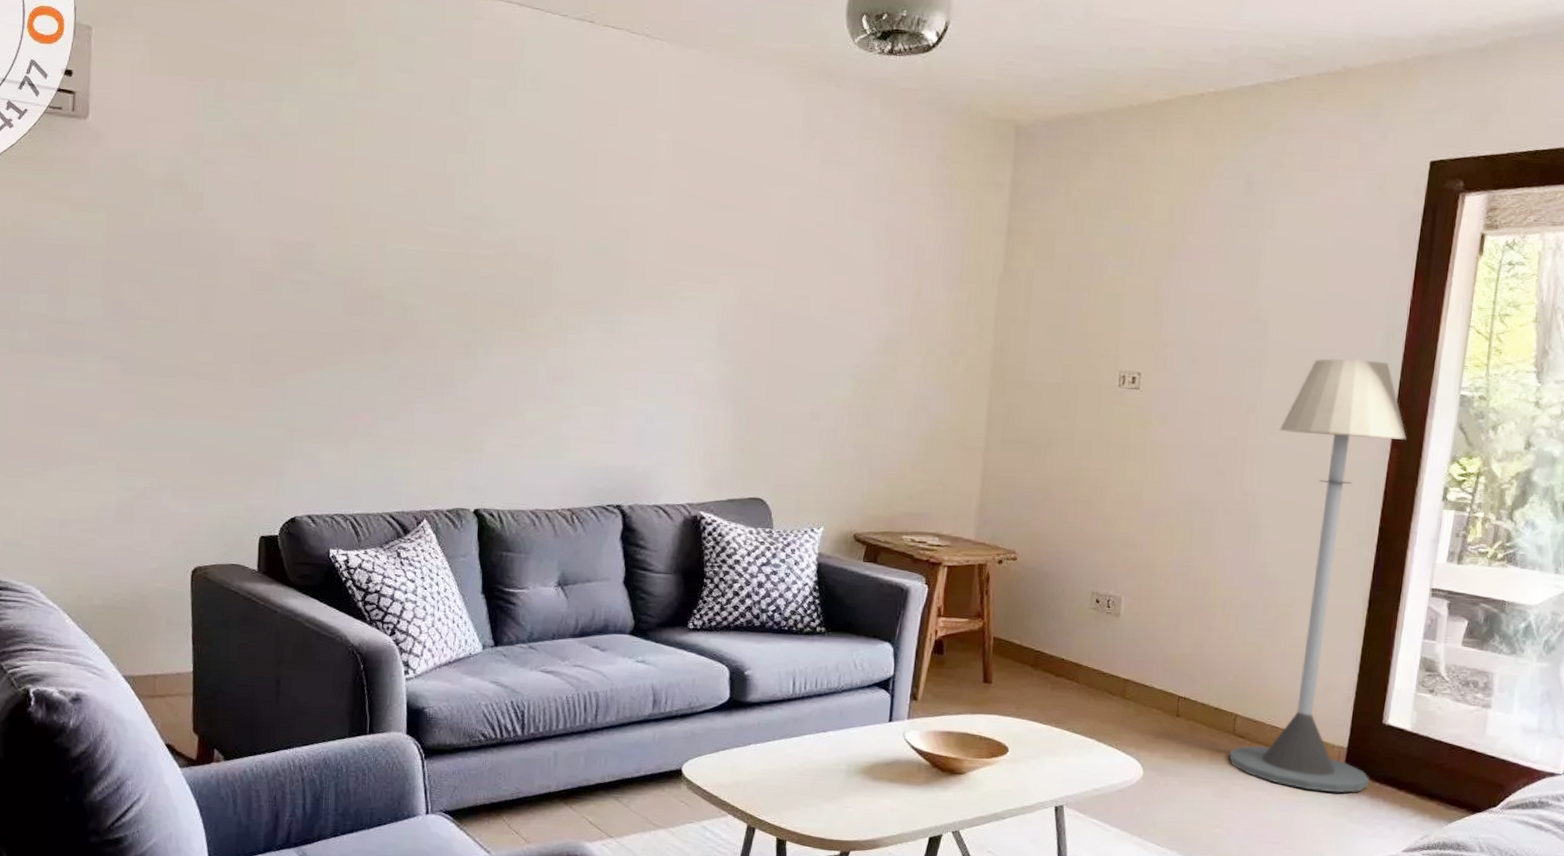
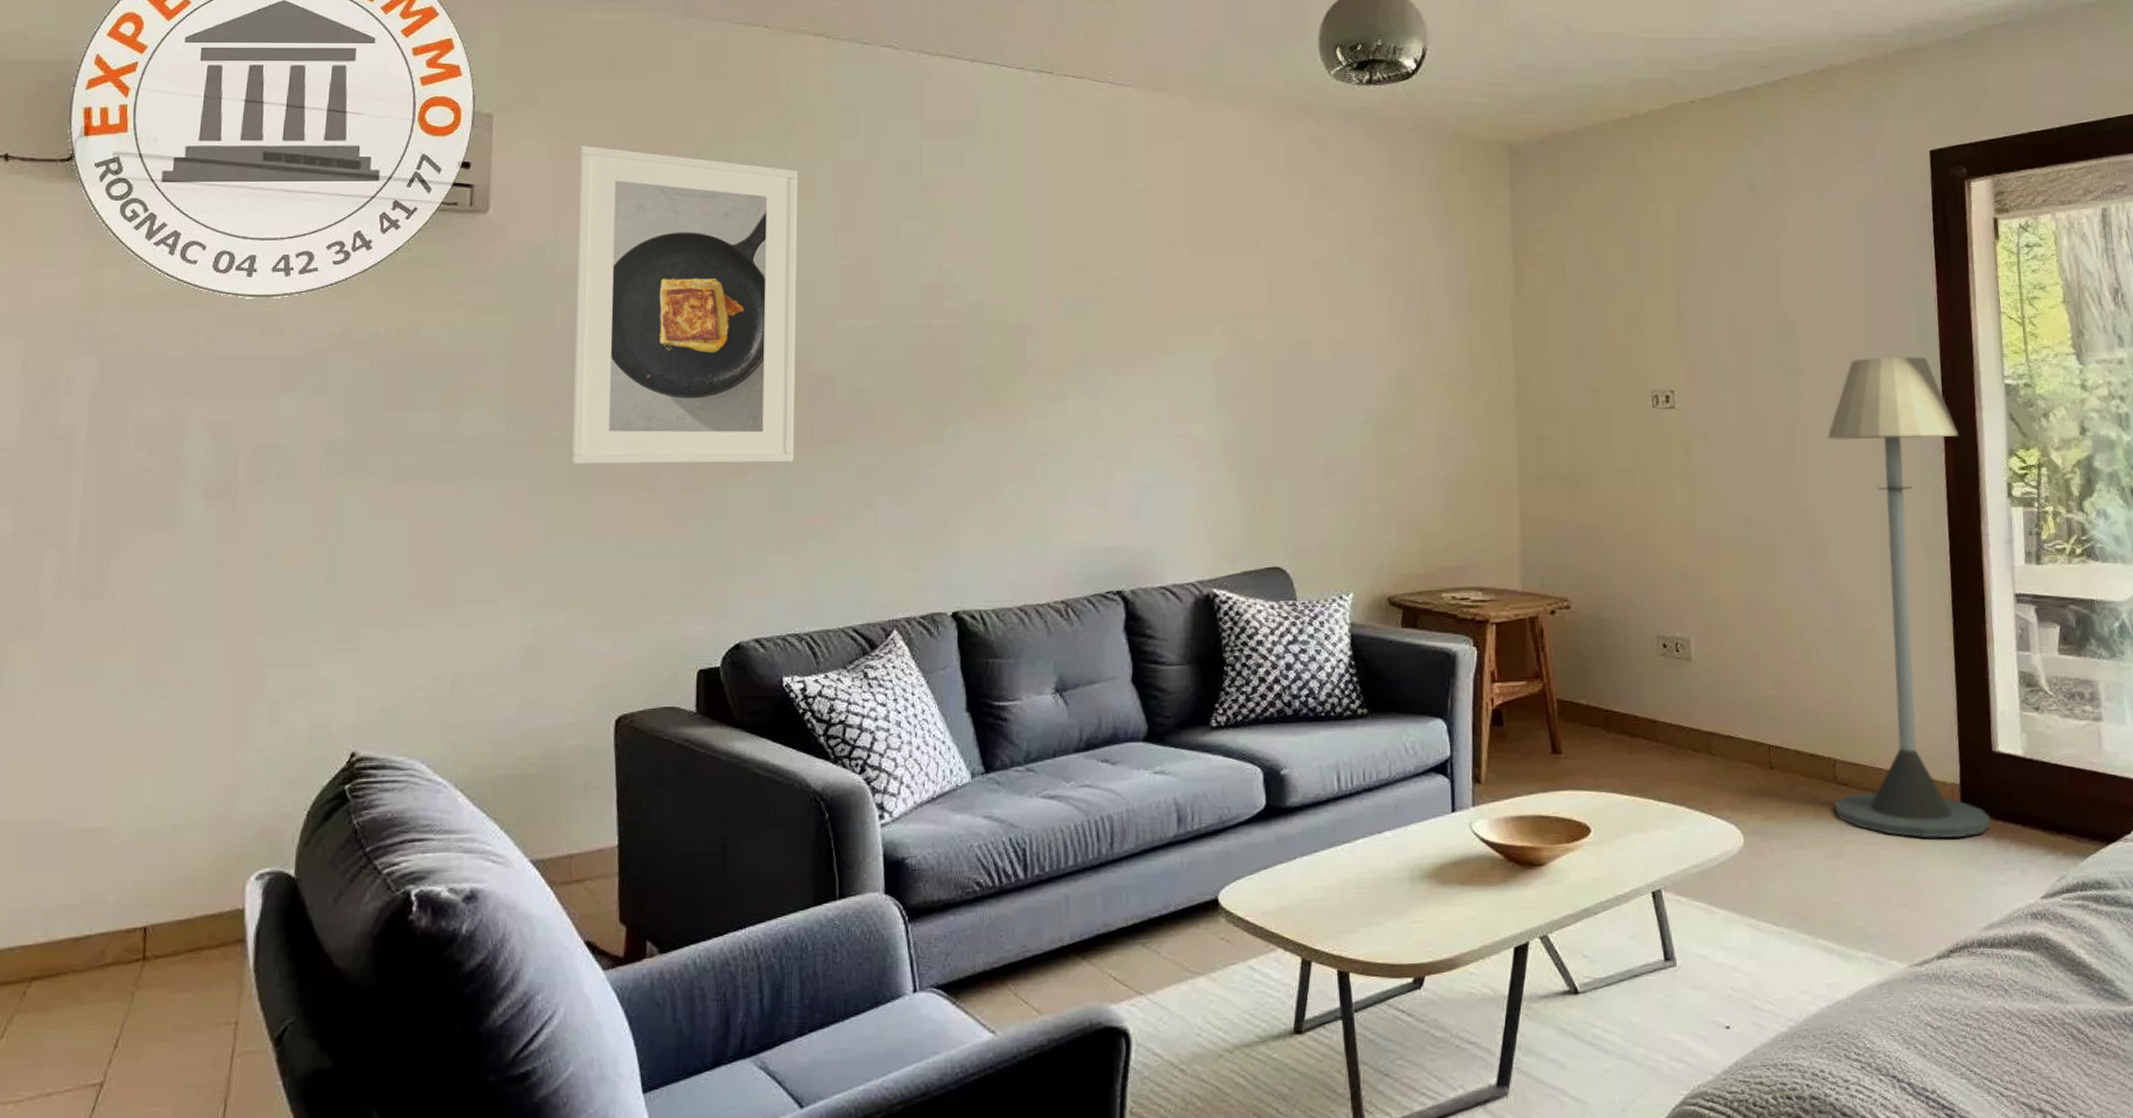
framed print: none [157,61,359,366] -> present [570,145,799,465]

